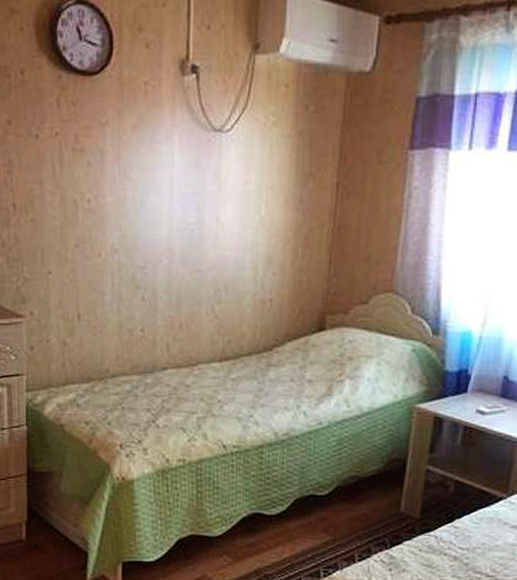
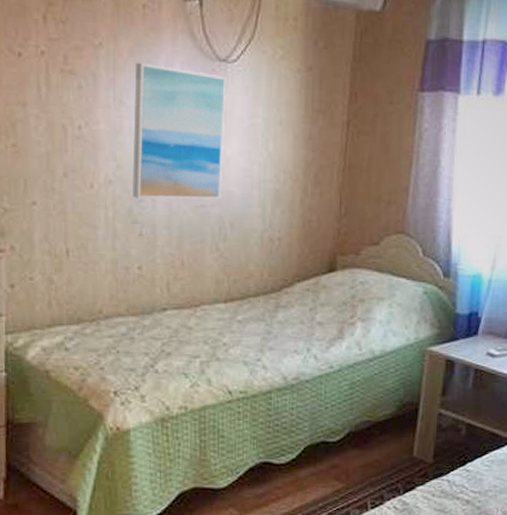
wall art: none [136,137,222,266] -> present [132,62,227,200]

